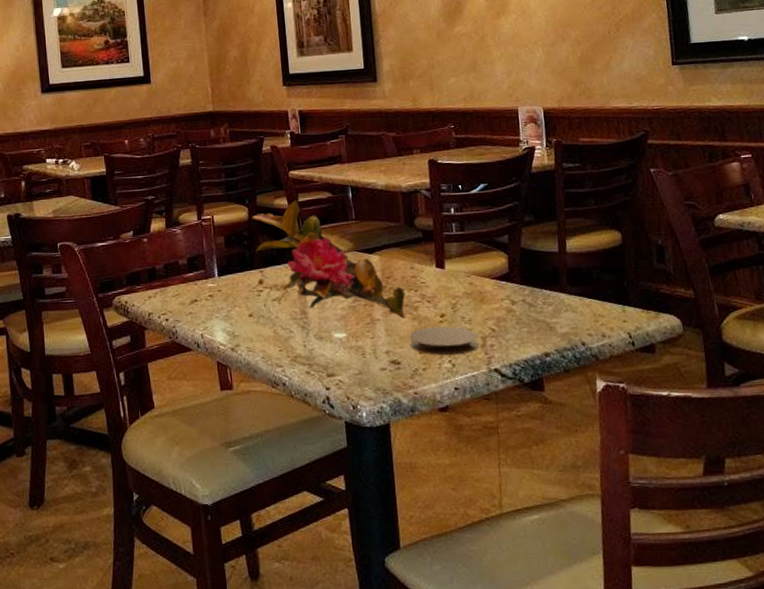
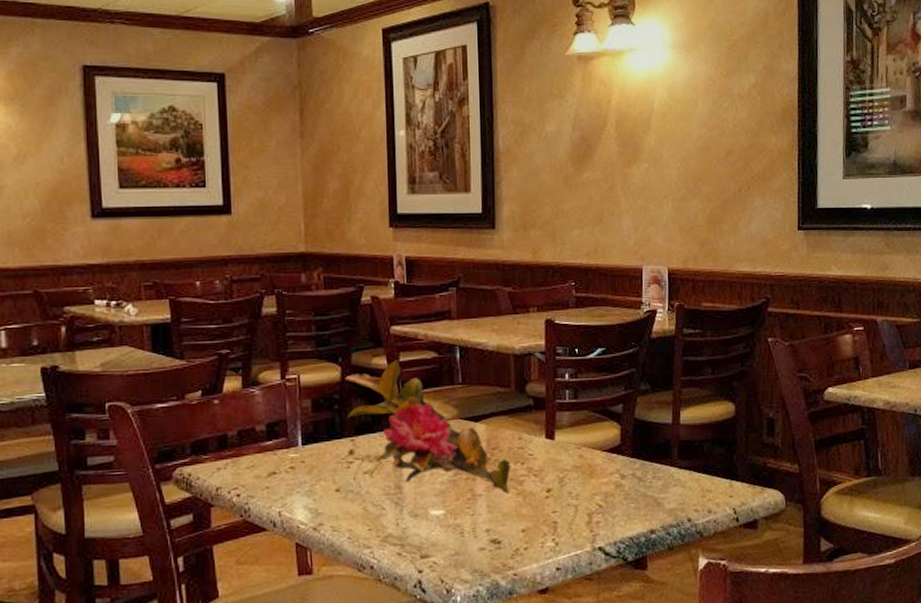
coaster: present [409,326,479,356] -> none [512,502,585,534]

